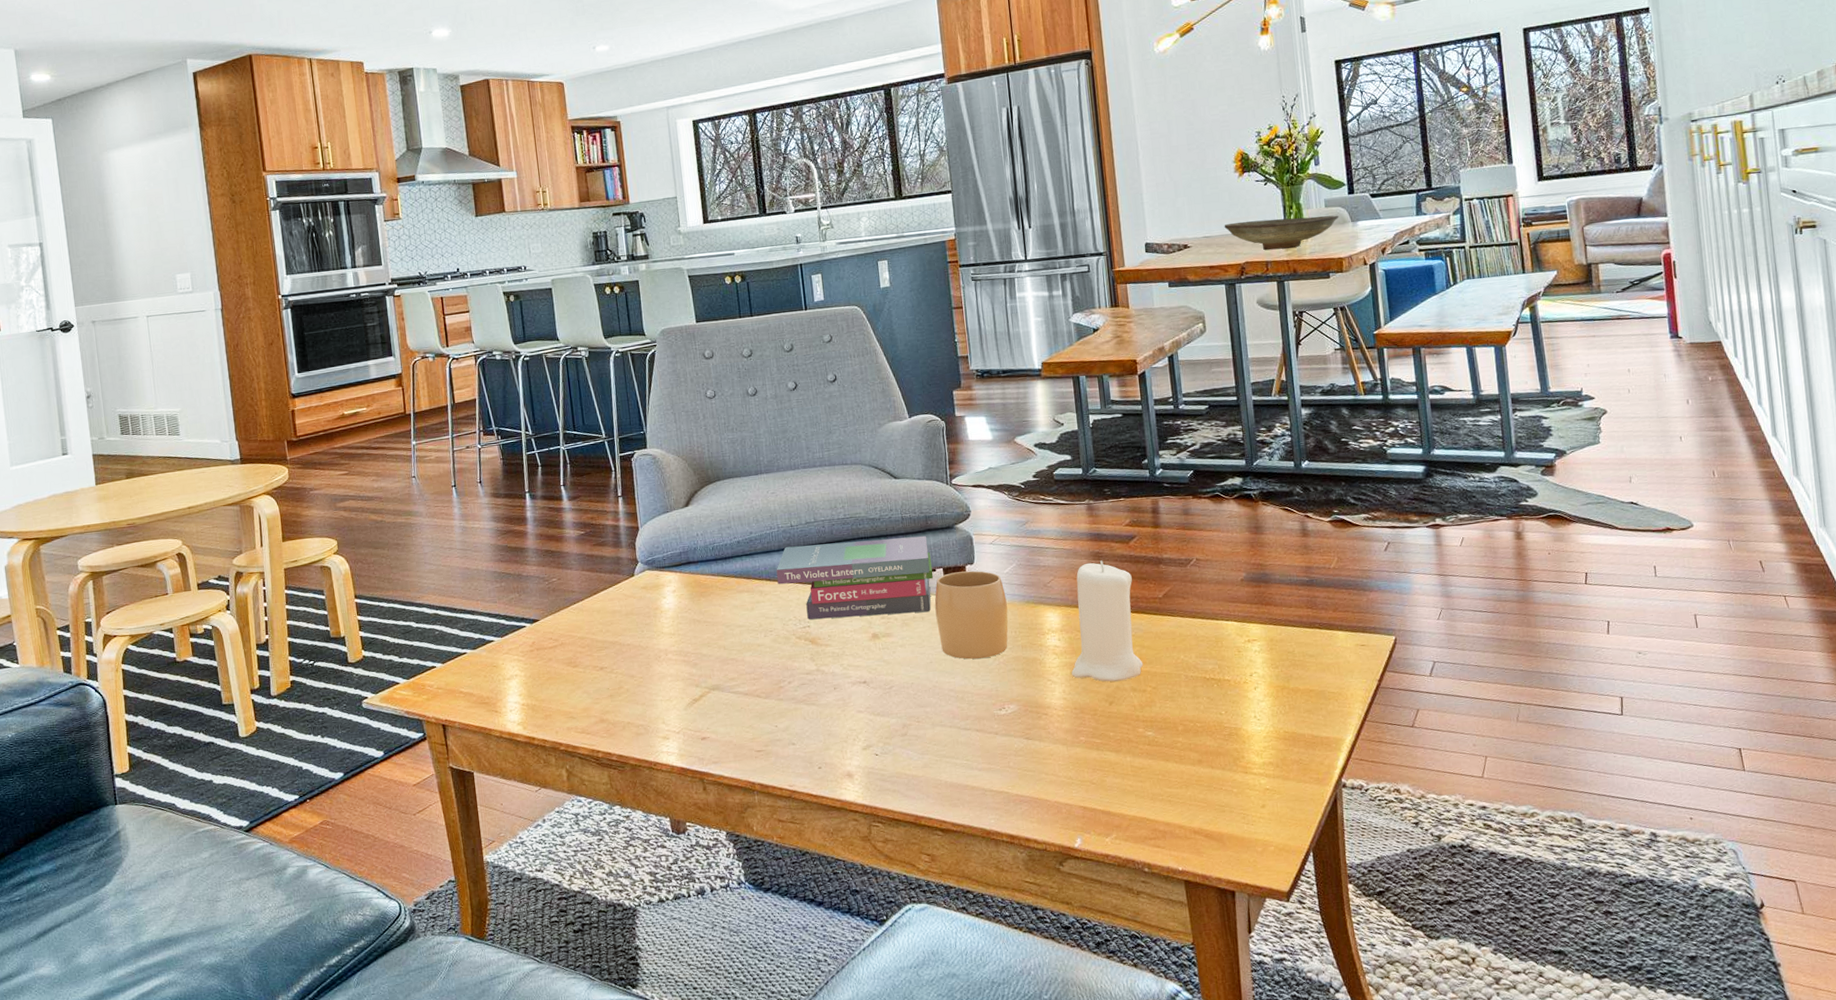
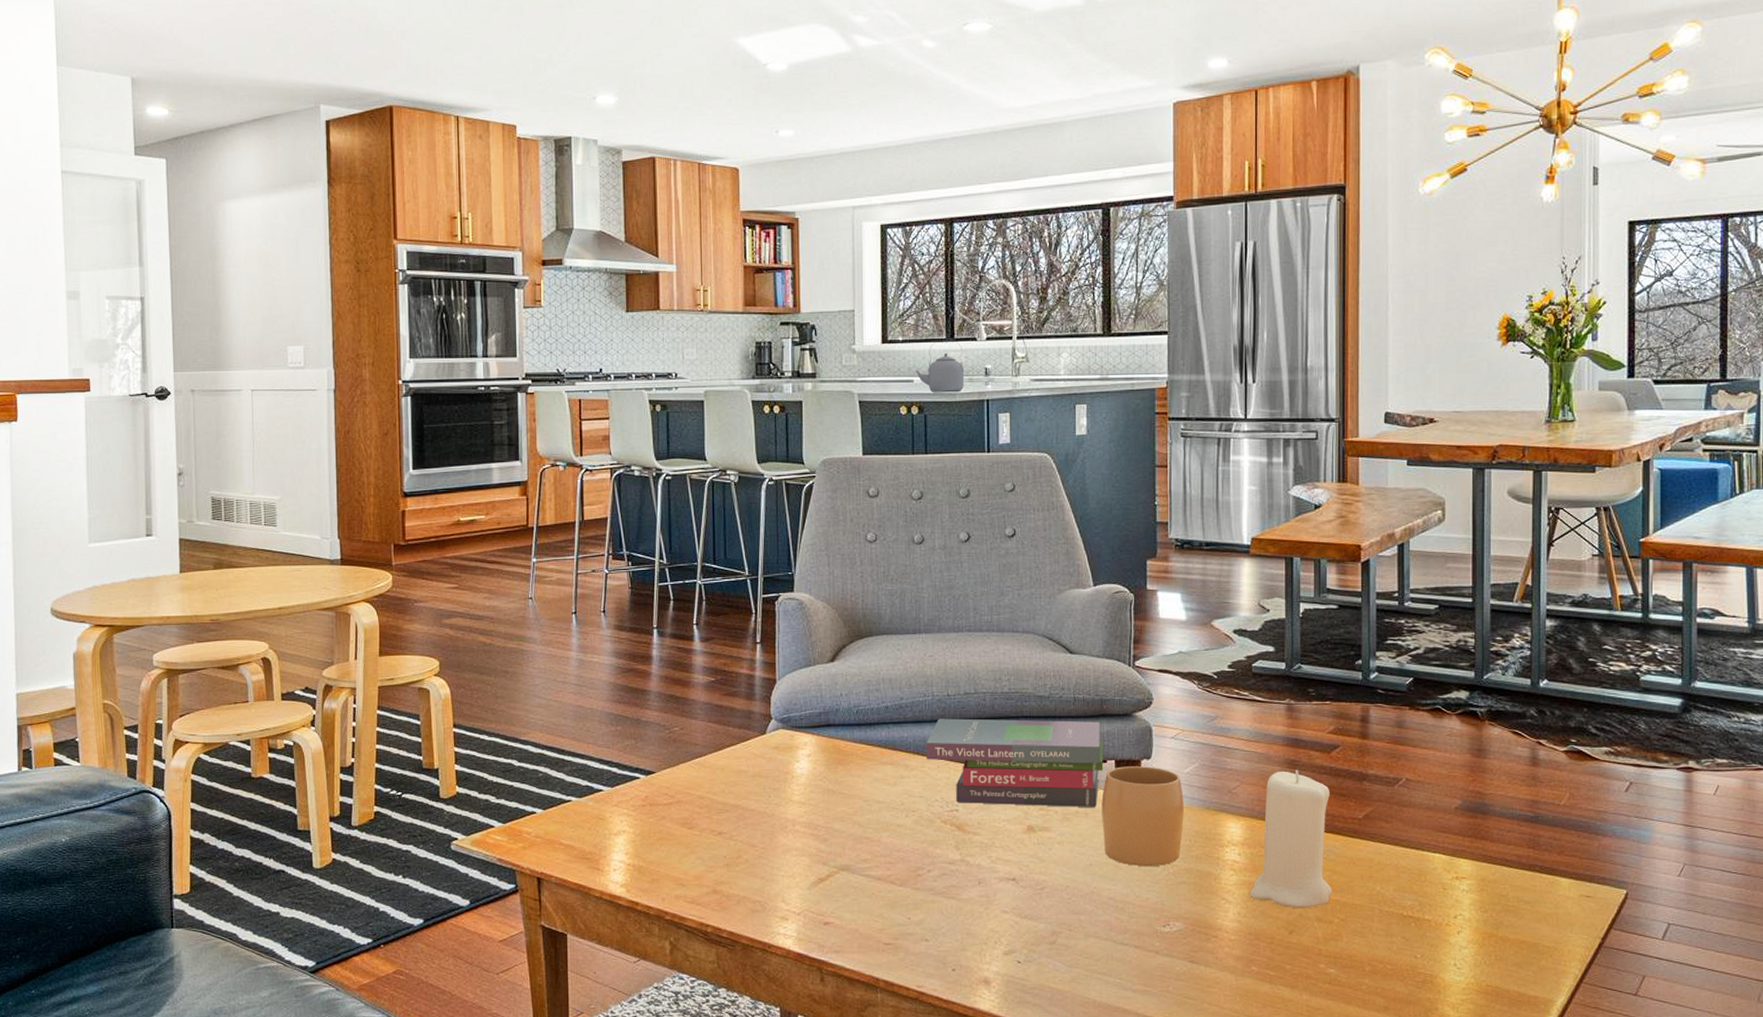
teakettle: none [735,215,779,263] -> present [916,339,964,393]
decorative bowl: present [1224,215,1339,251] -> none [1478,398,1614,434]

